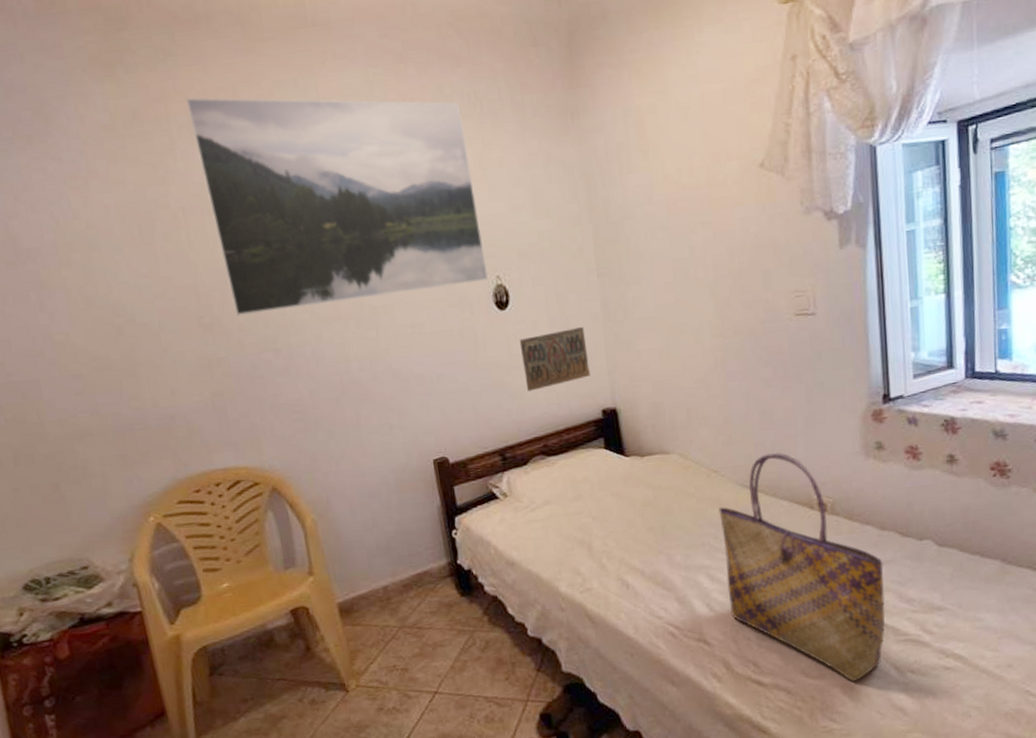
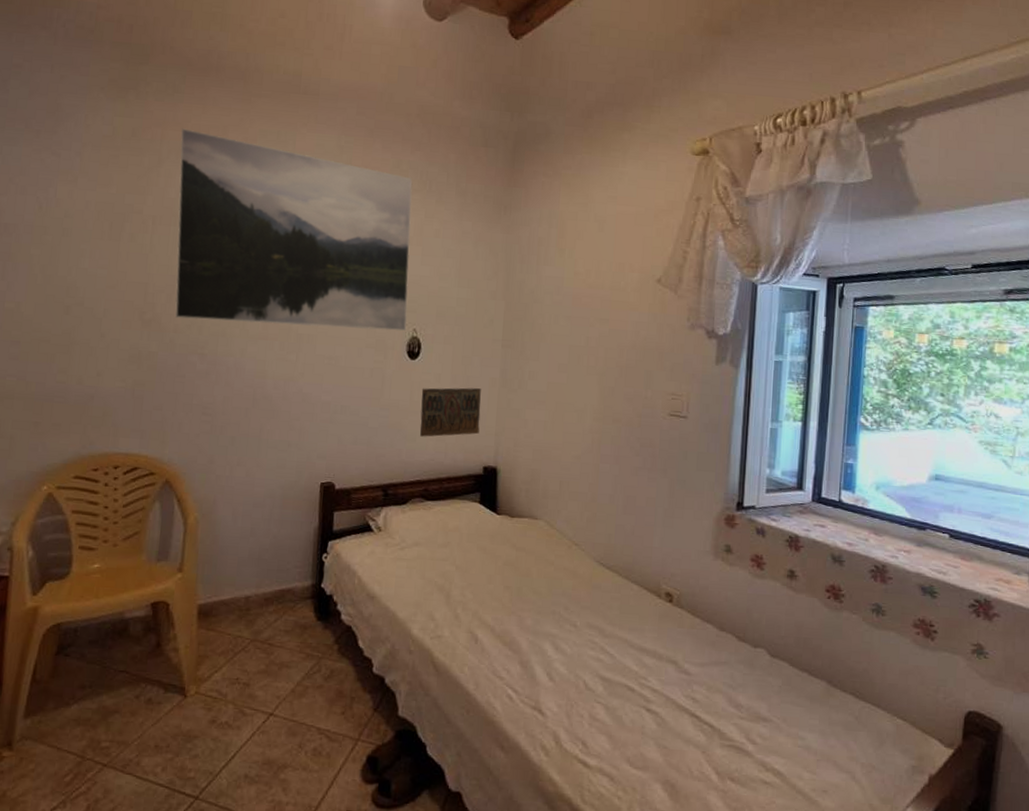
tote bag: present [719,452,885,682] -> none [568,536,718,780]

